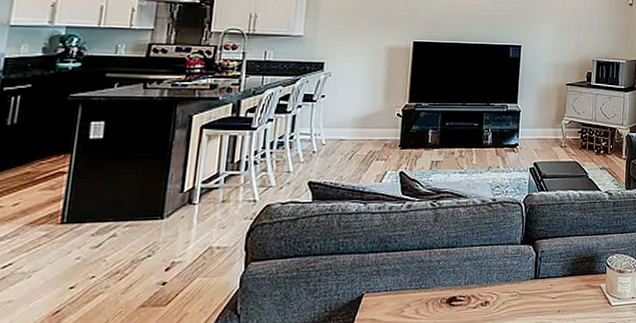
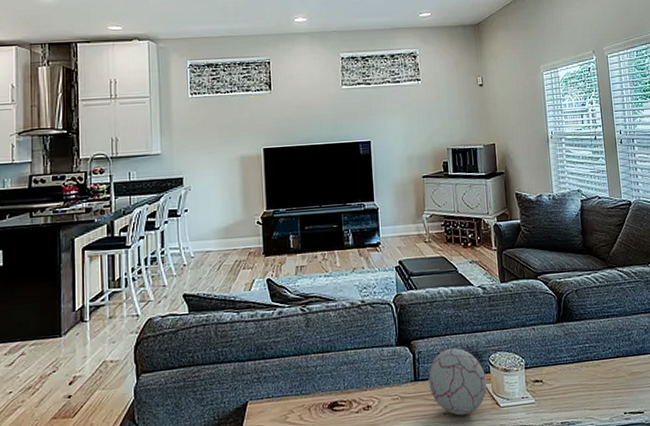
decorative ball: none [547,248,602,313] -> present [428,348,487,416]

